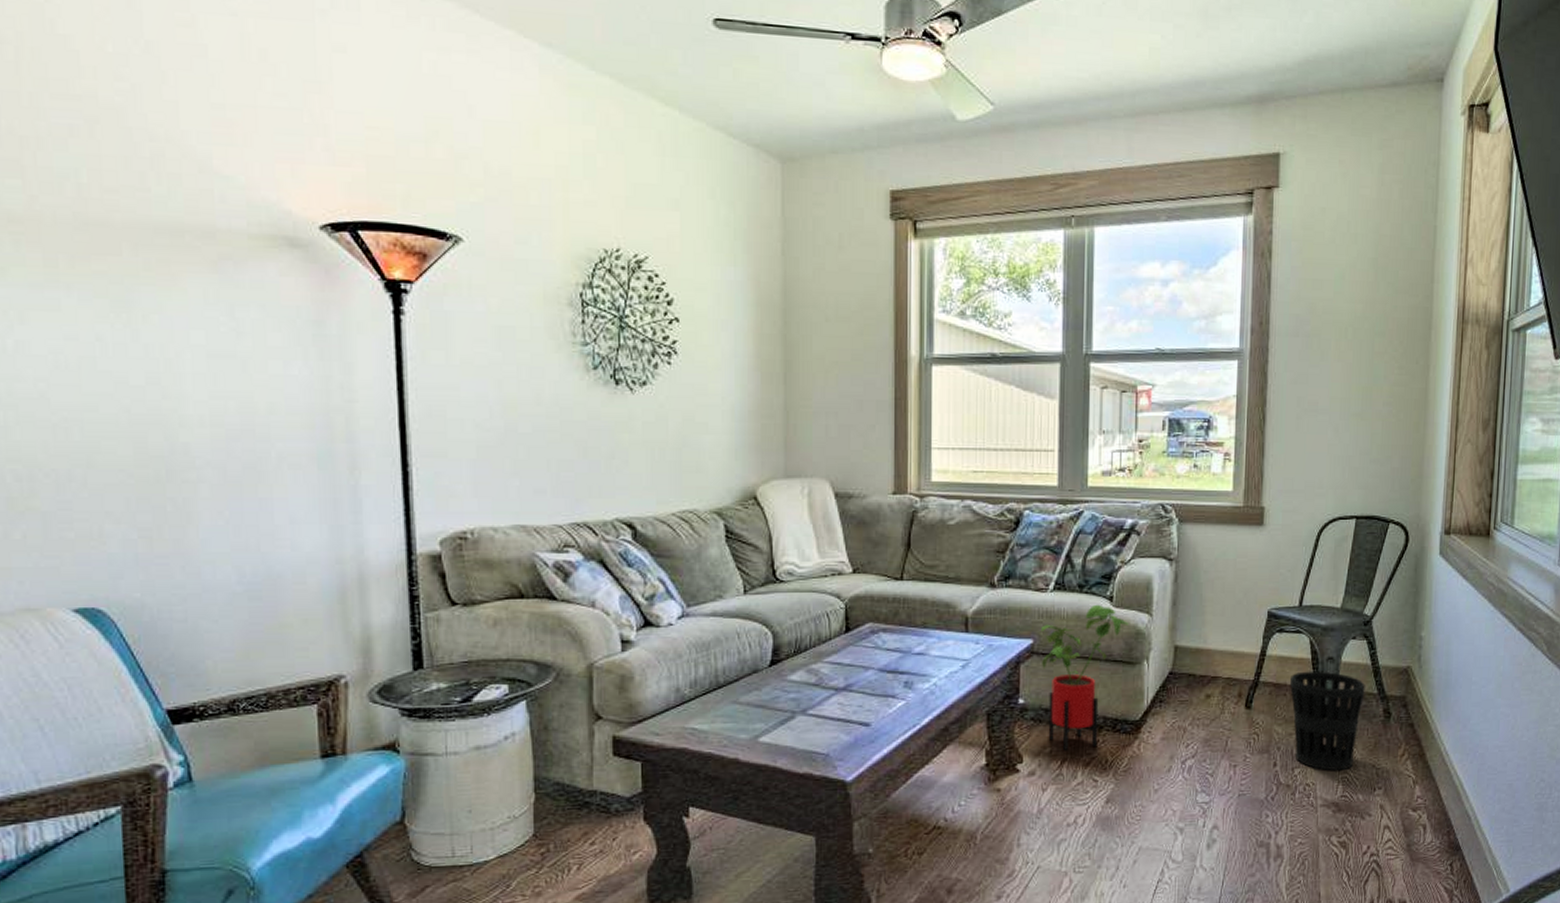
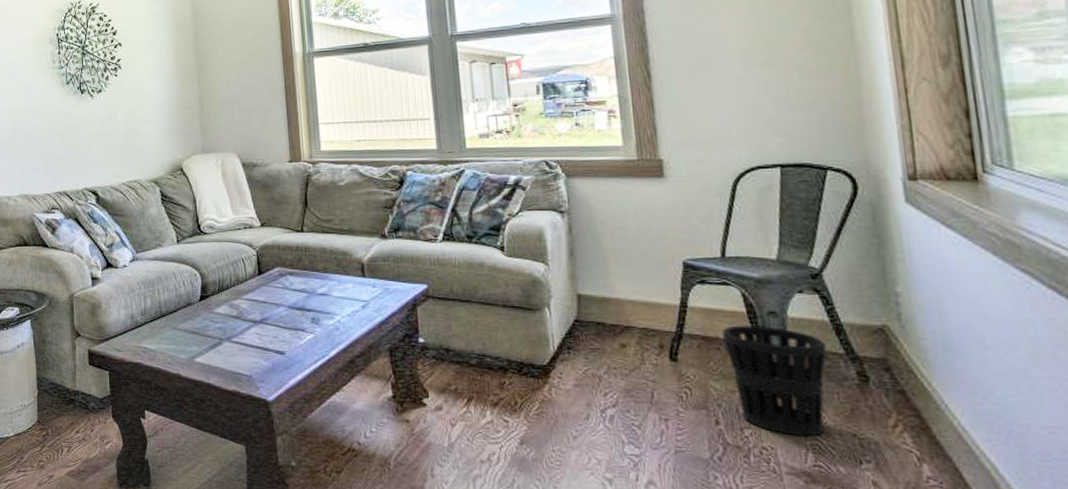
house plant: present [1041,604,1129,750] -> none [434,253,524,389]

